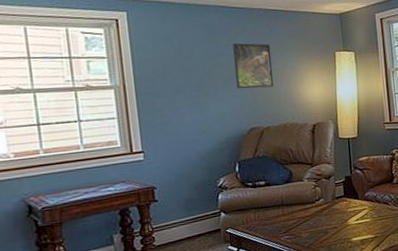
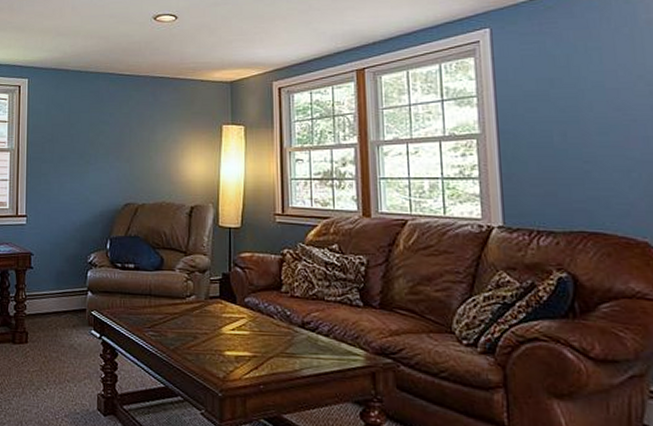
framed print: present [233,43,274,89] -> none [115,111,154,161]

